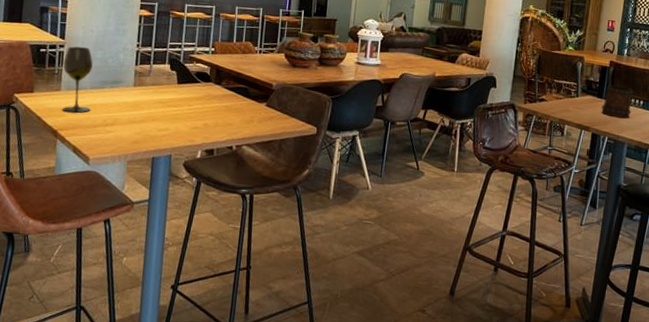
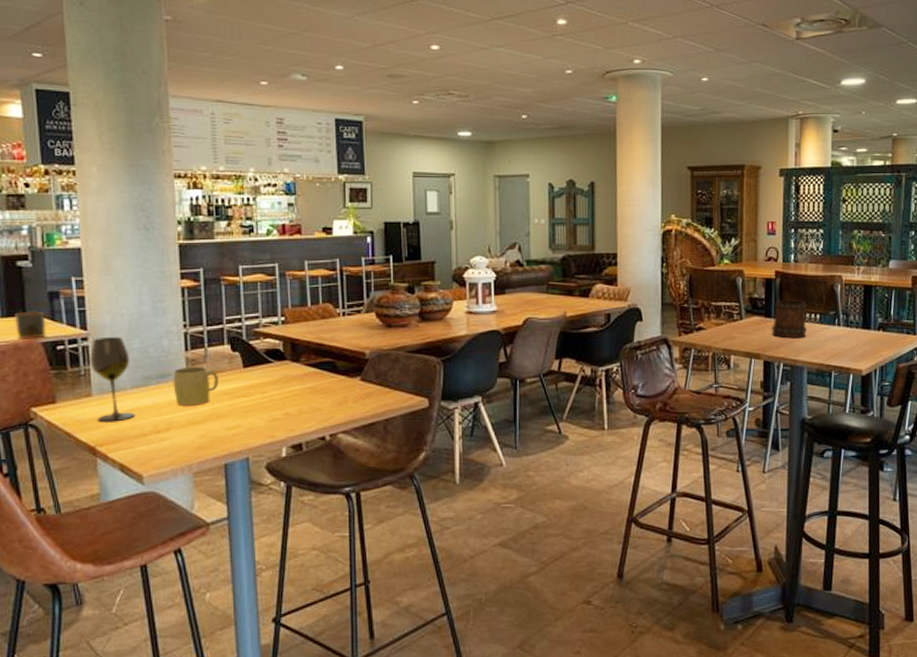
mug: none [12,18,36,41] -> present [14,311,46,340]
mug: none [122,77,158,109] -> present [173,366,219,406]

